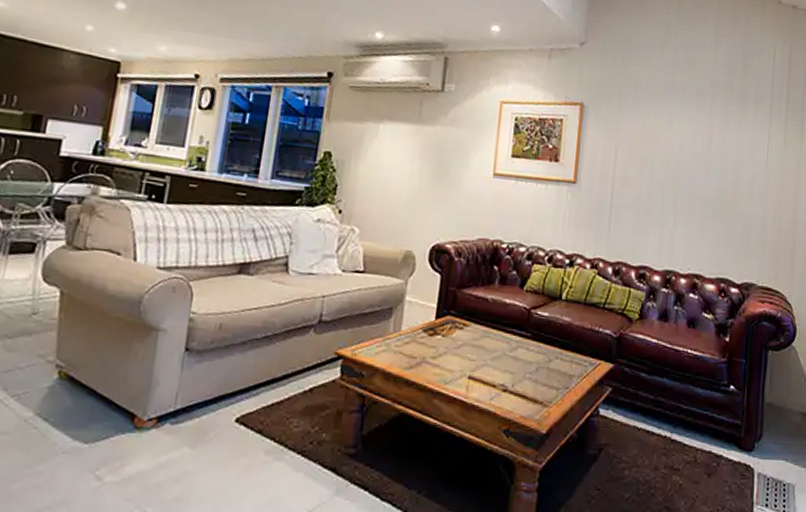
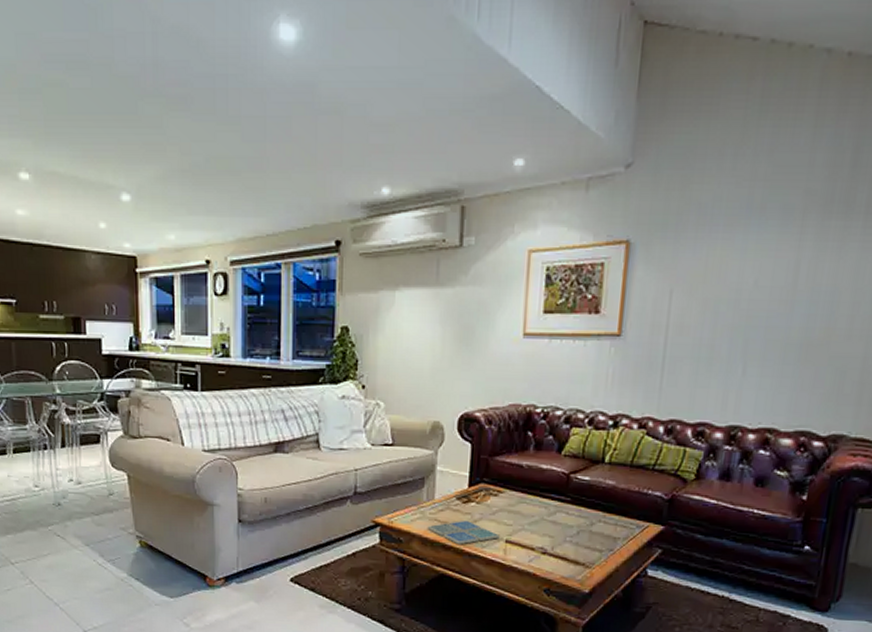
drink coaster: none [391,353,463,381] -> present [427,520,500,545]

